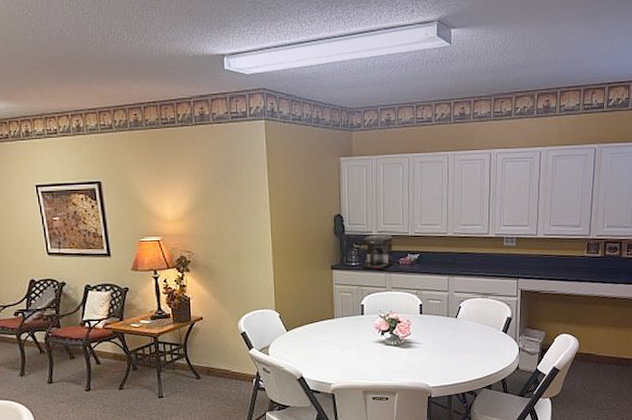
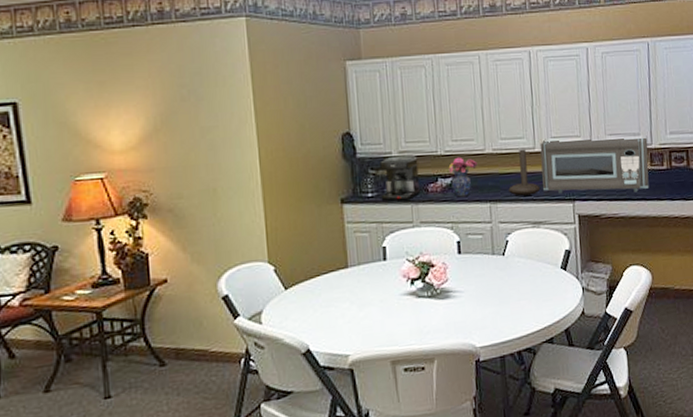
flower arrangement: none [417,238,440,270] -> present [448,157,478,198]
paper towel holder: none [464,234,491,272] -> present [508,149,541,196]
microwave: none [493,227,587,274] -> present [540,135,649,194]

